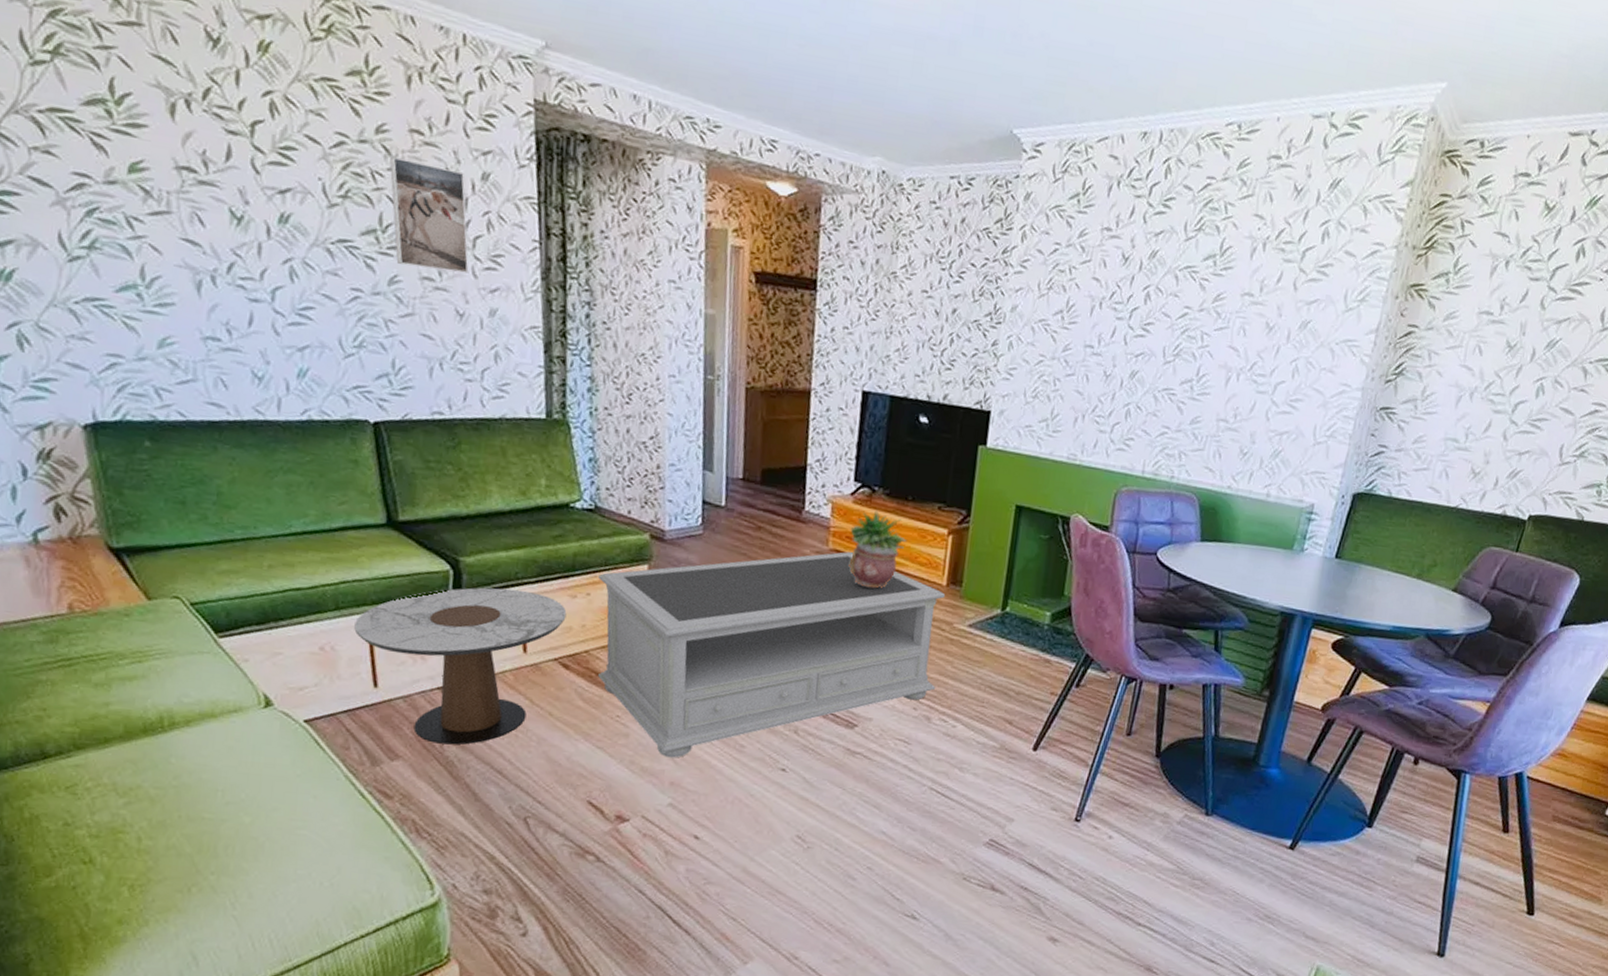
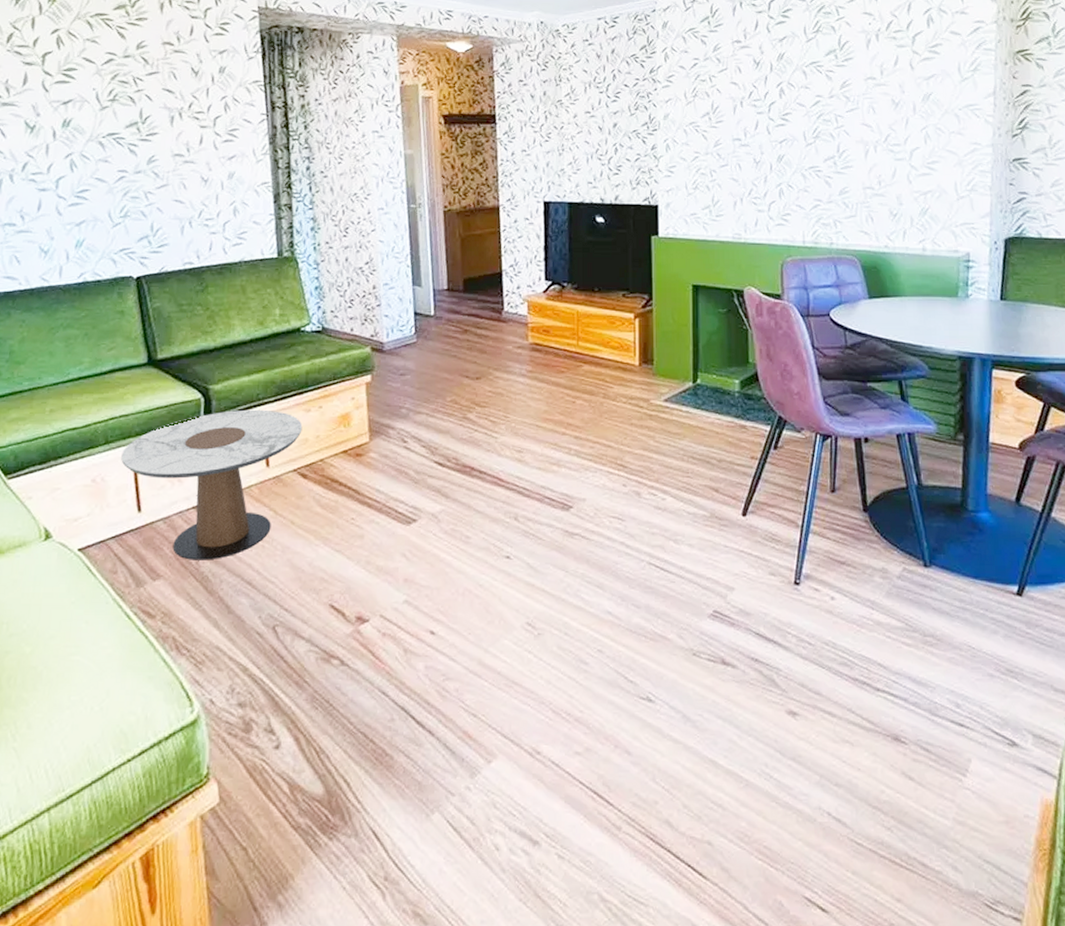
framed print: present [389,156,469,273] -> none [147,64,211,147]
coffee table: present [598,551,945,758] -> none [329,343,642,555]
potted plant: present [848,509,907,589] -> none [546,303,598,375]

